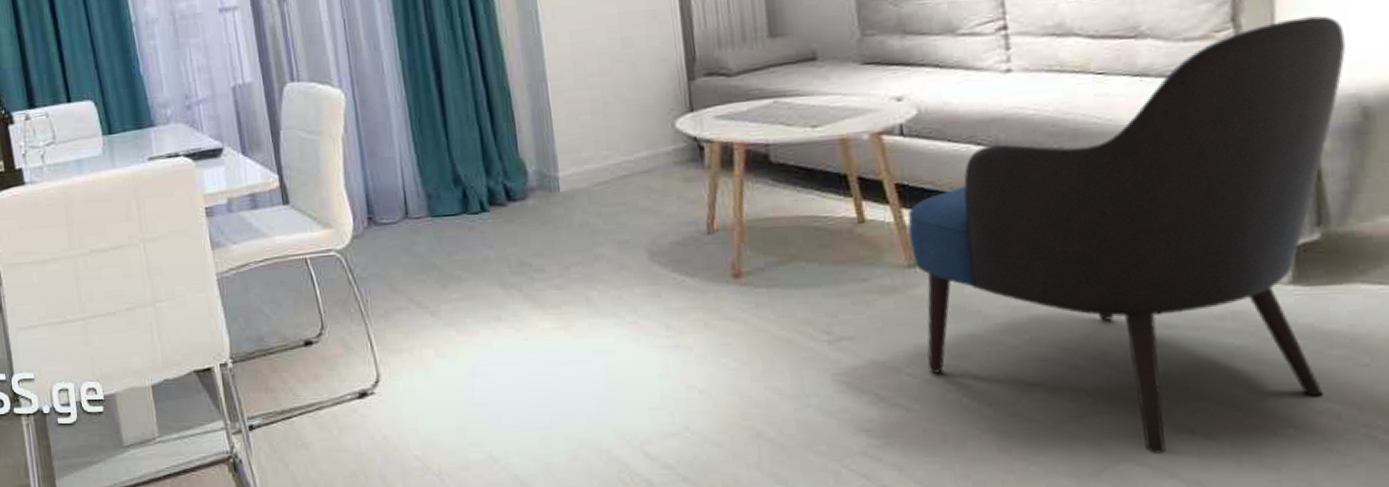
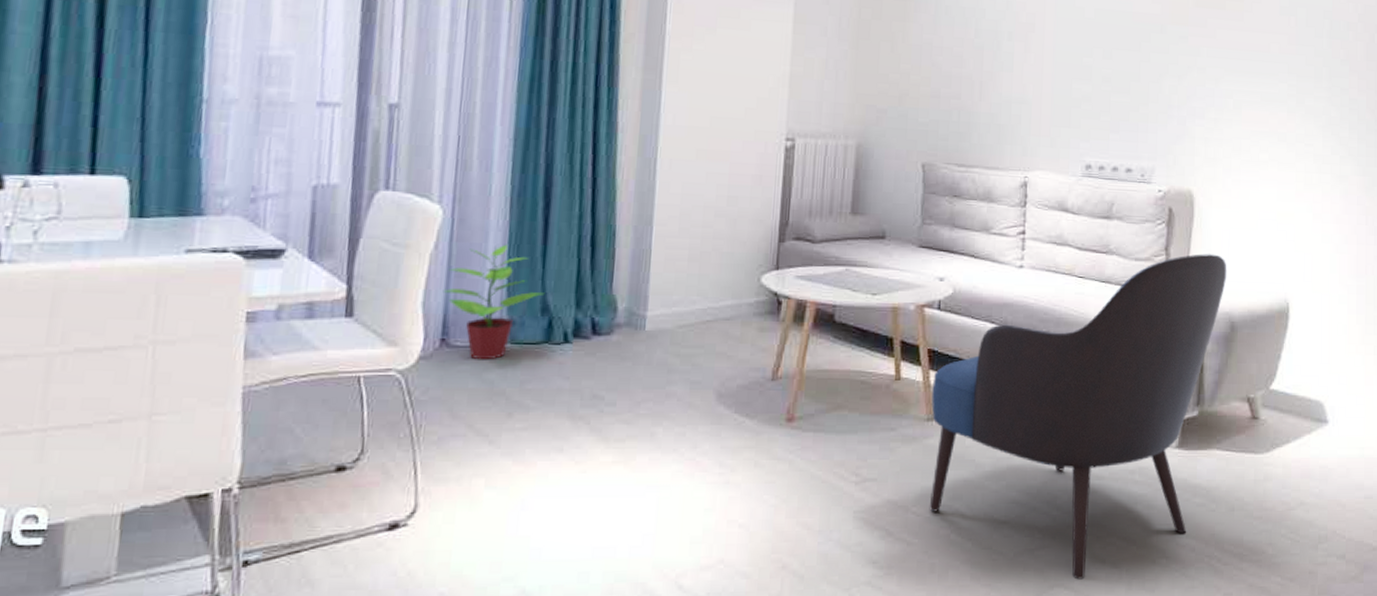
potted plant: none [360,119,454,235] -> present [442,244,545,360]

